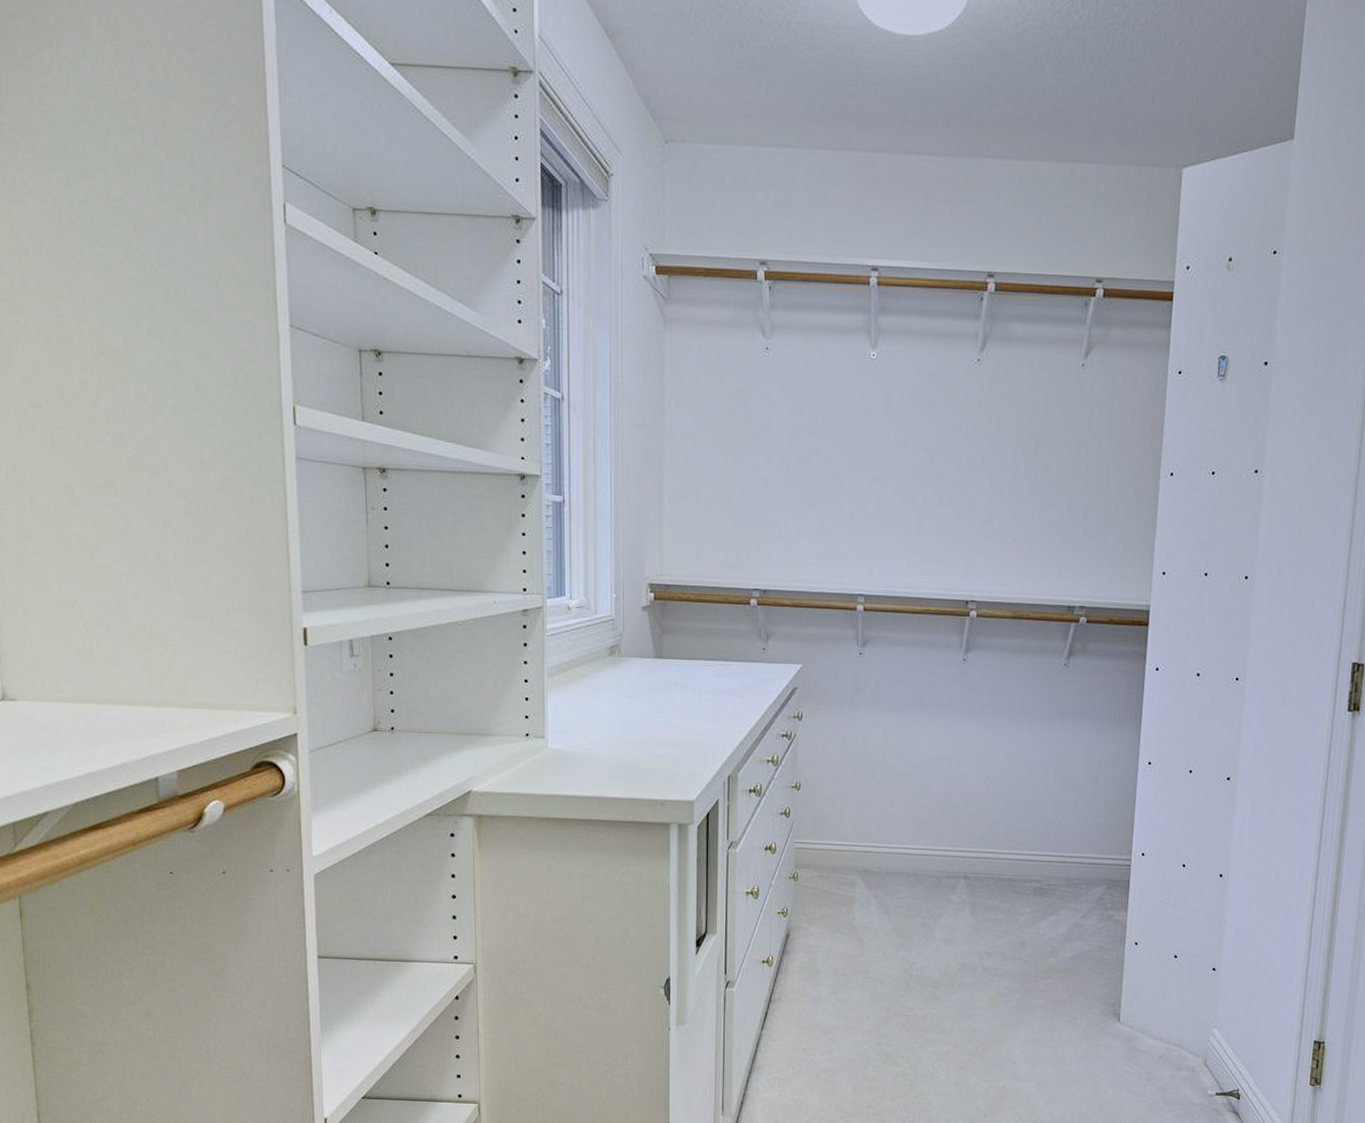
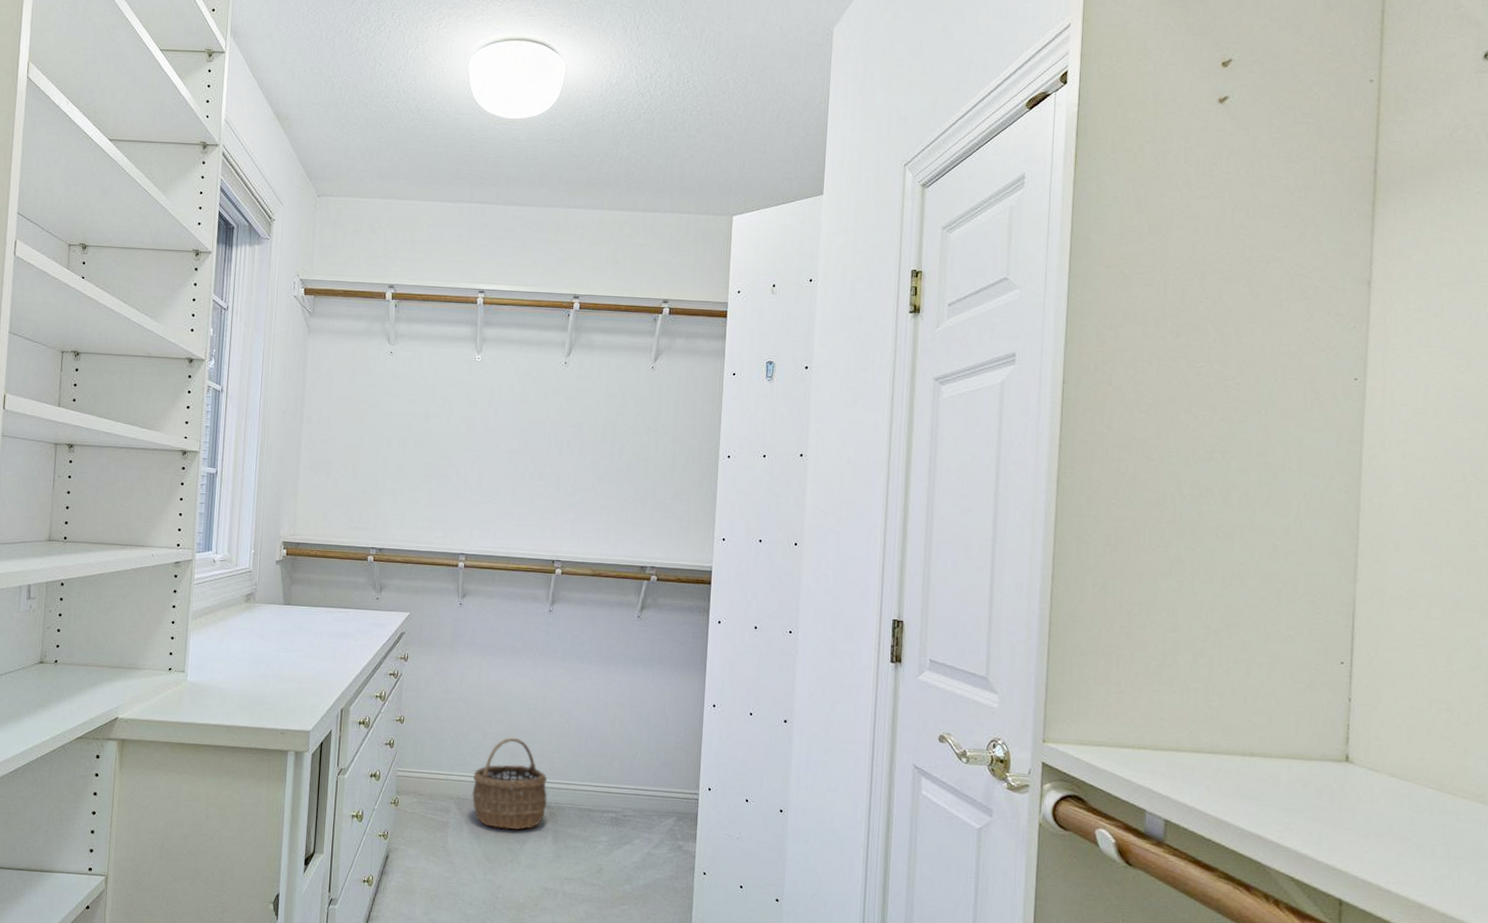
wicker basket: none [879,803,964,903] -> present [471,737,548,830]

